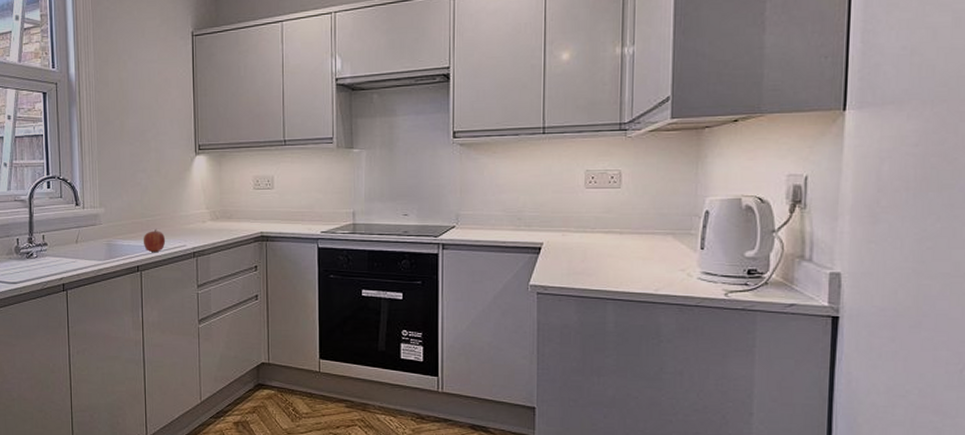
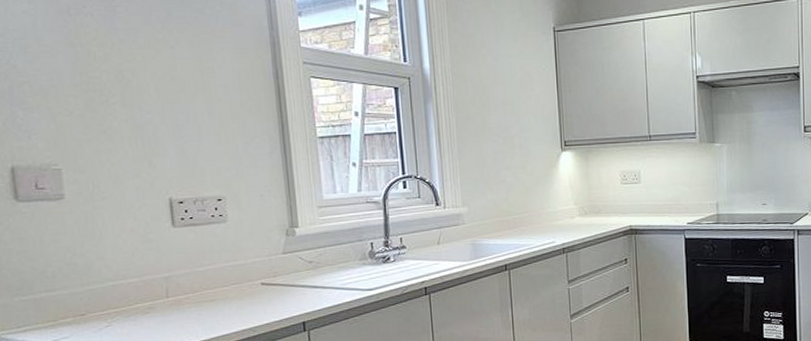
fruit: present [143,228,166,252] -> none [510,226,534,250]

